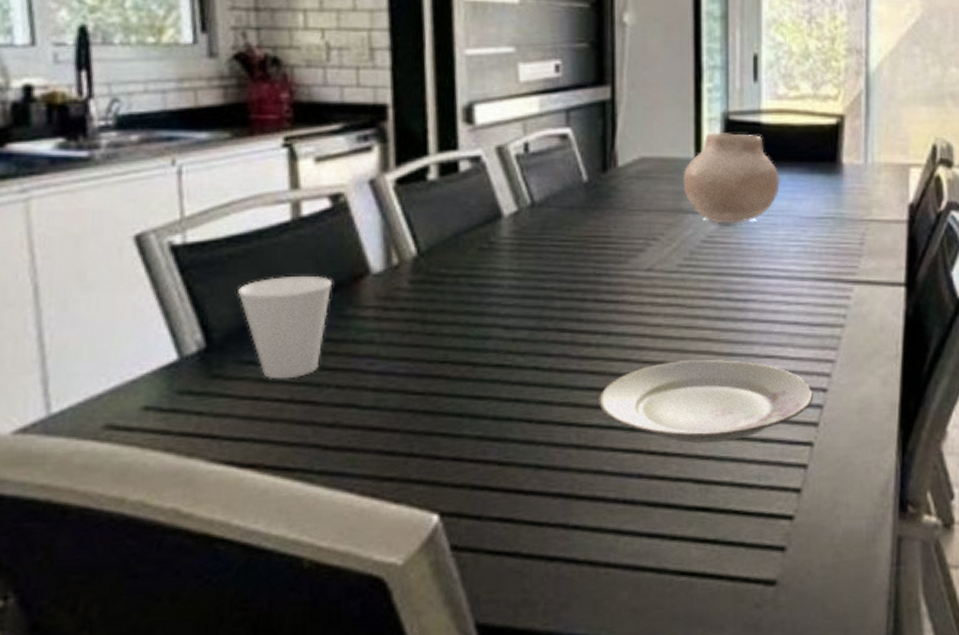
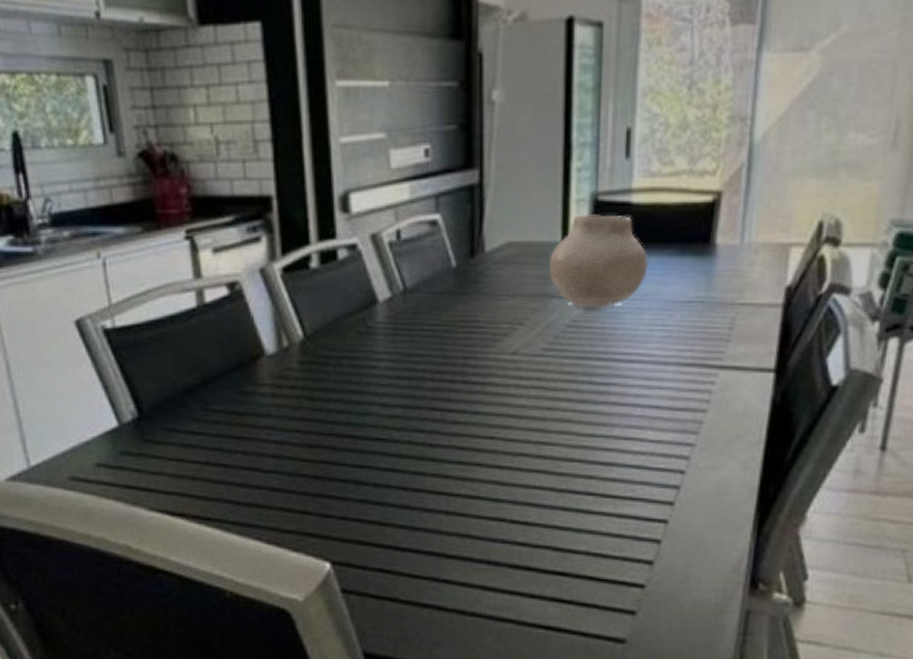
cup: present [238,276,333,380] -> none [159,357,235,445]
plate: present [599,360,813,444] -> none [466,440,670,516]

